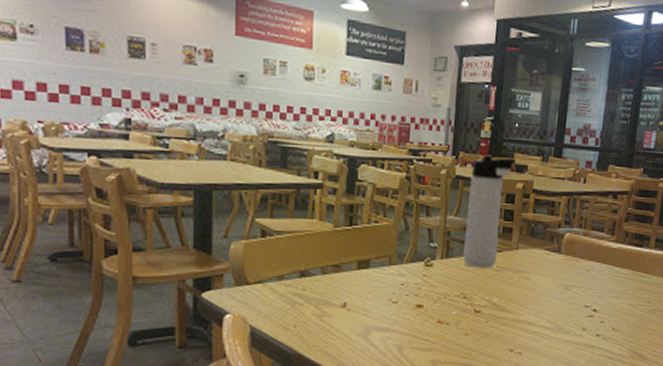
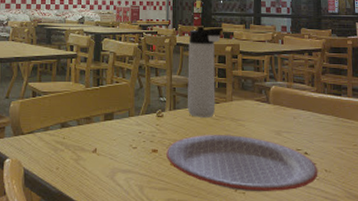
plate: none [433,288,606,353] -> present [166,135,318,192]

